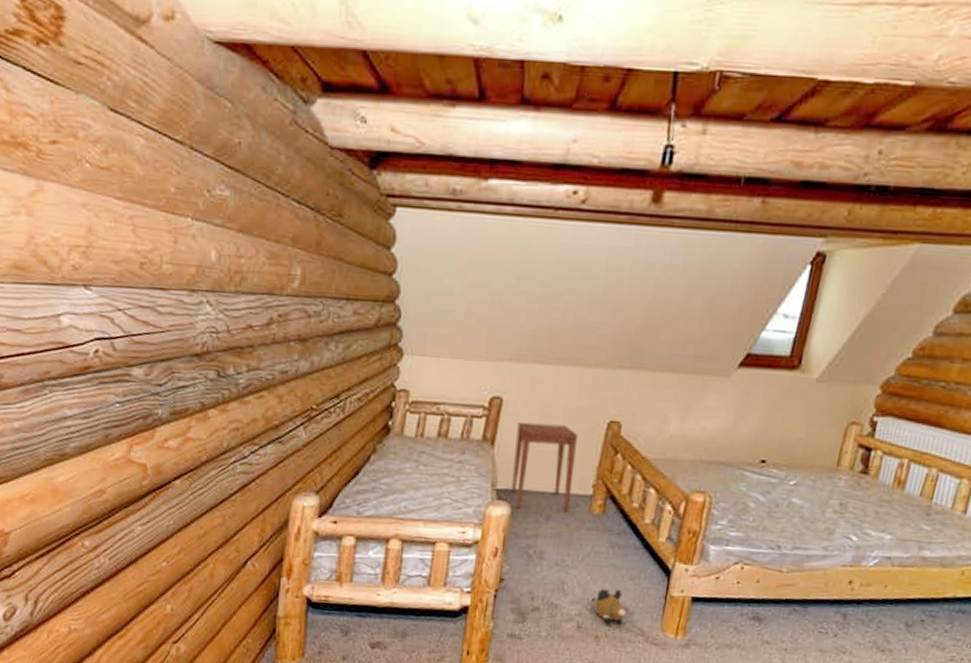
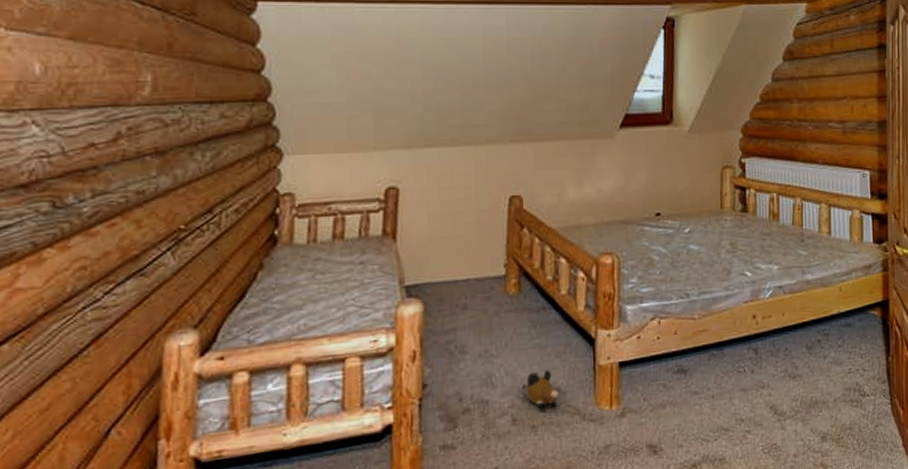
side table: present [511,421,579,512] -> none [418,207,484,303]

